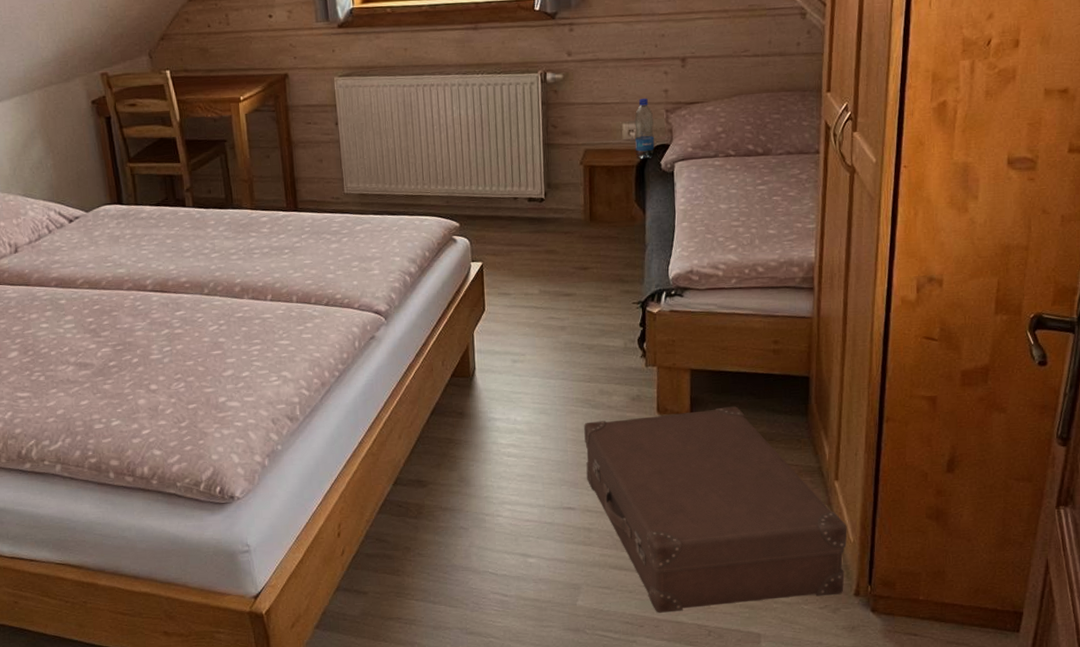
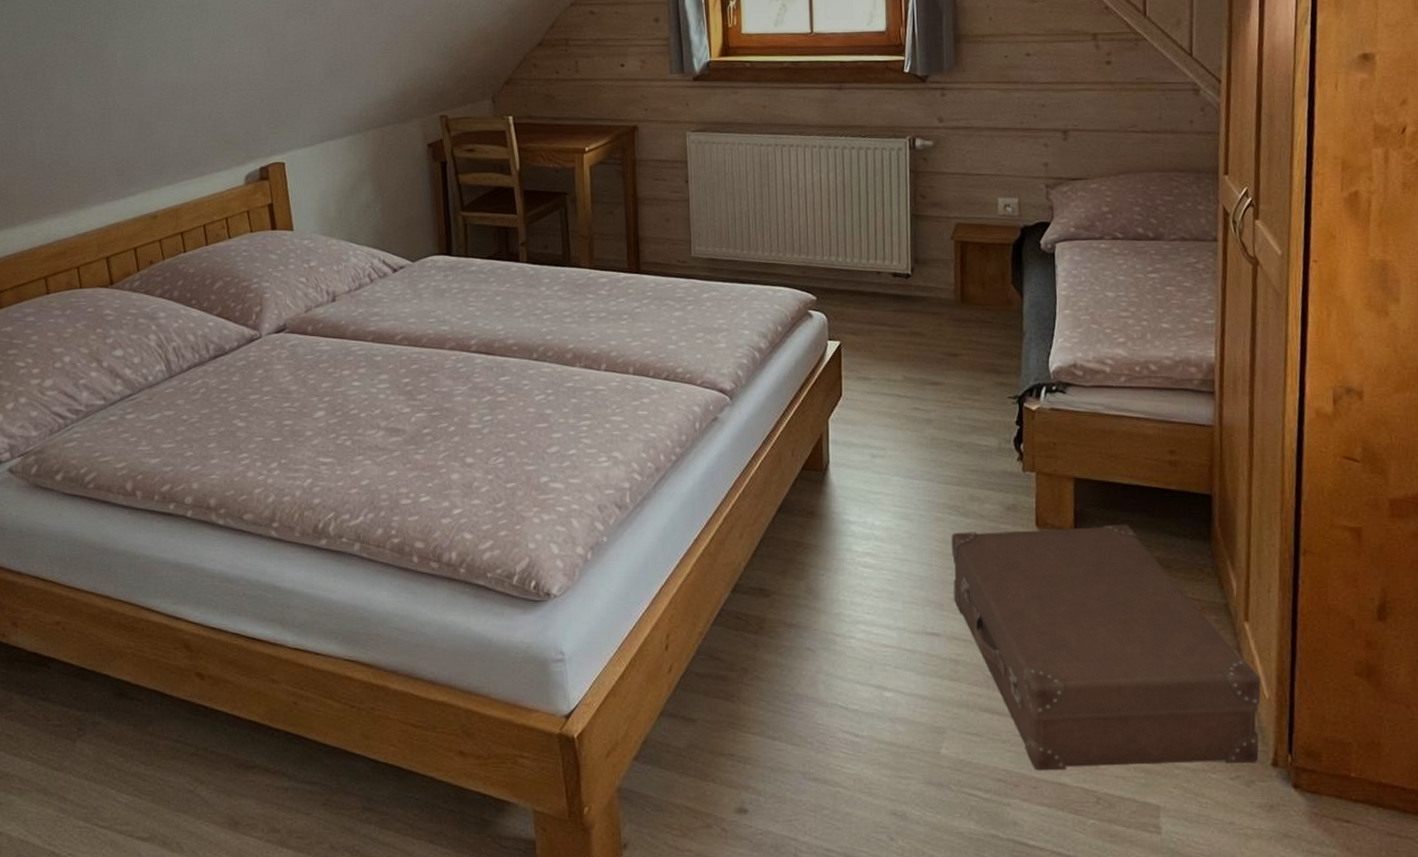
bottle: present [634,98,655,160] -> none [1011,171,1034,238]

